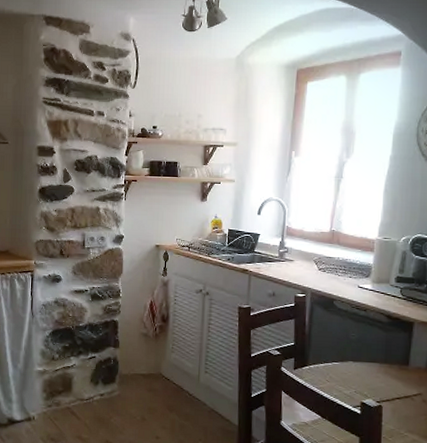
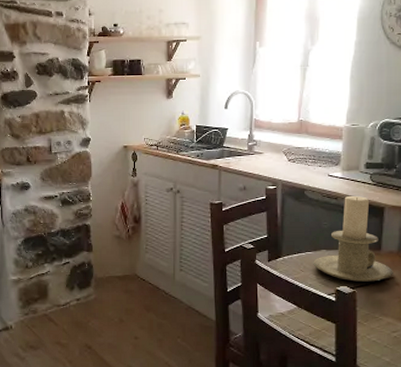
candle holder: none [339,309,421,397] -> present [313,196,393,282]

